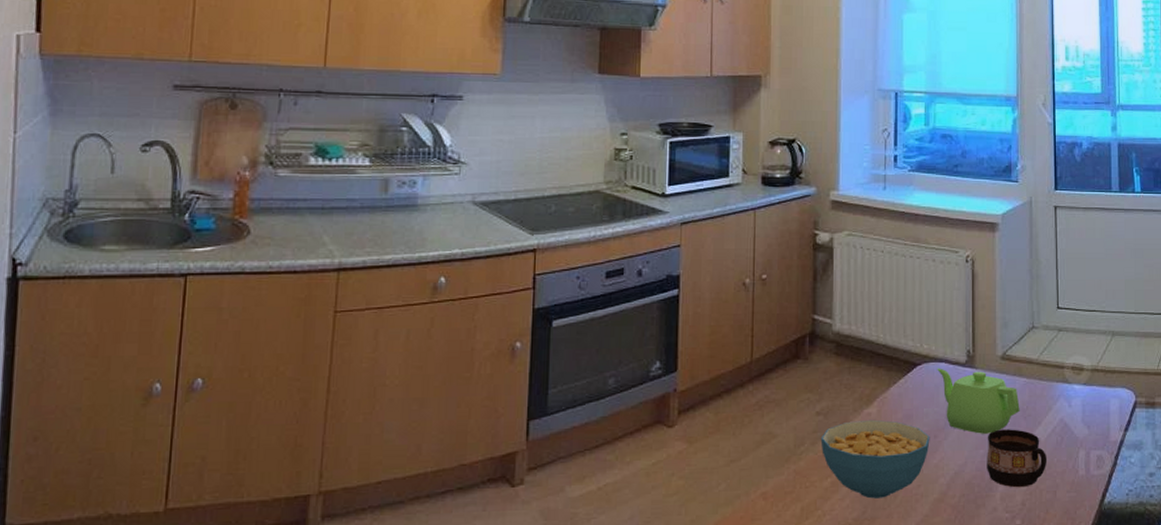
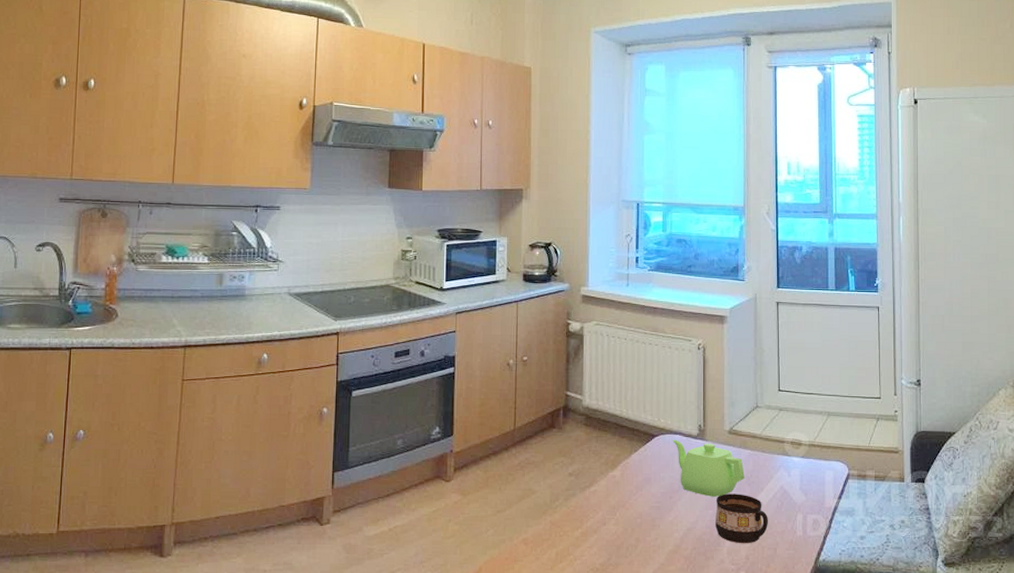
cereal bowl: present [820,419,930,499] -> none [572,481,666,548]

